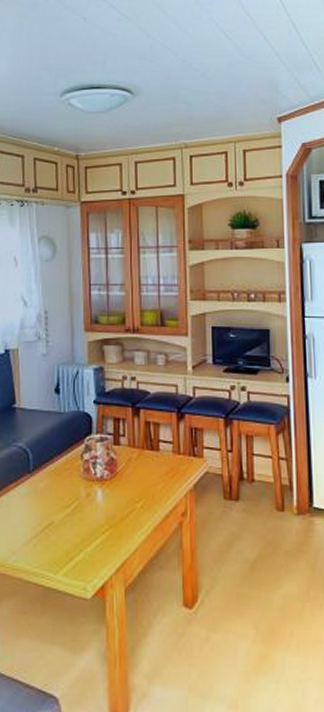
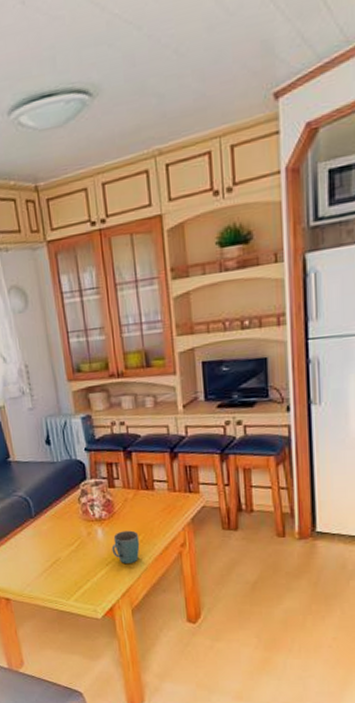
mug: none [110,494,140,532] -> present [111,530,140,563]

